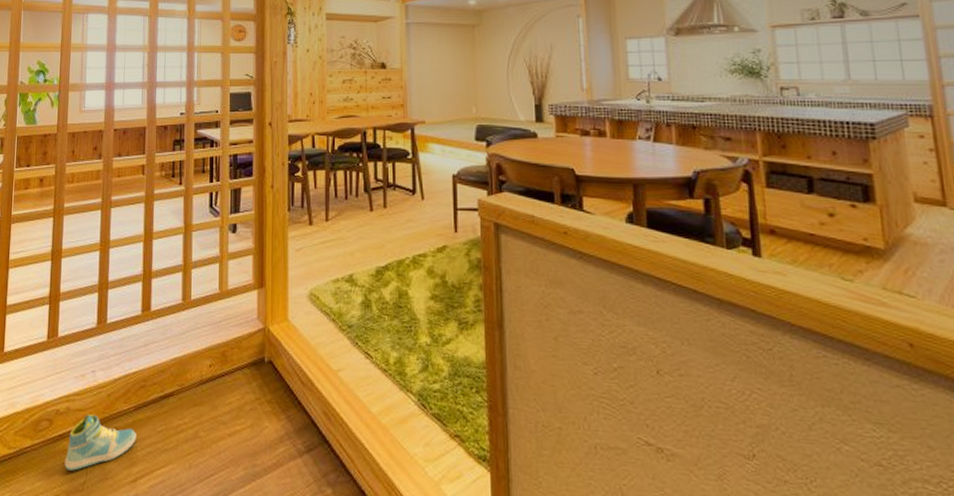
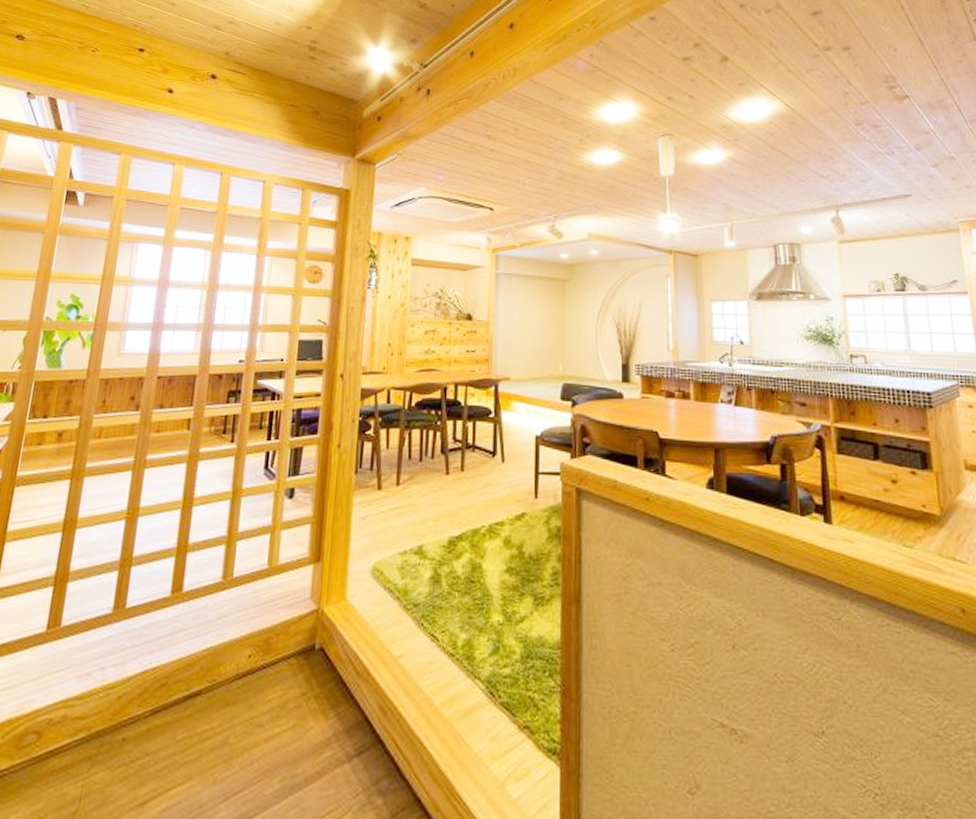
sneaker: present [64,413,137,471] -> none [52,721,151,797]

